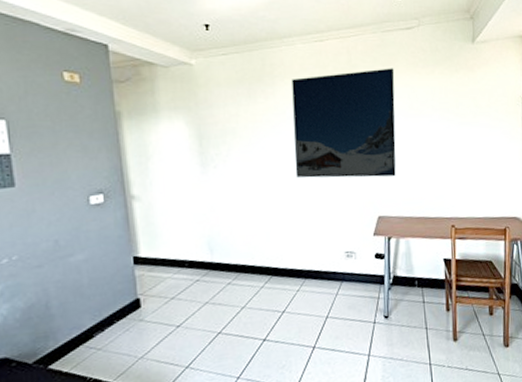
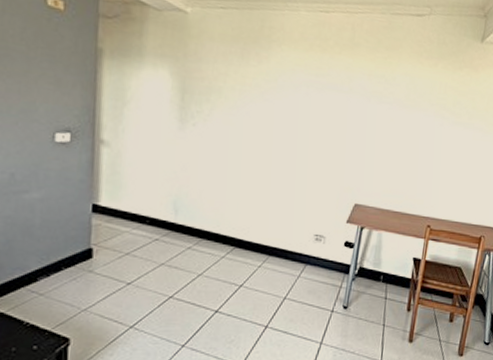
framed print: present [291,68,396,178] -> none [277,46,397,166]

